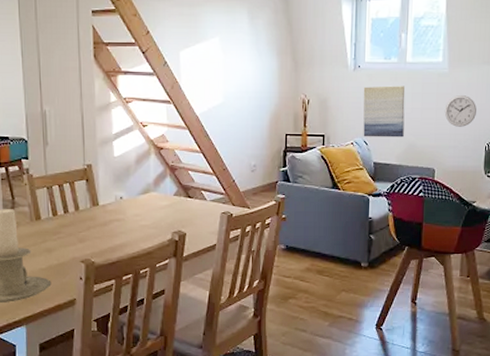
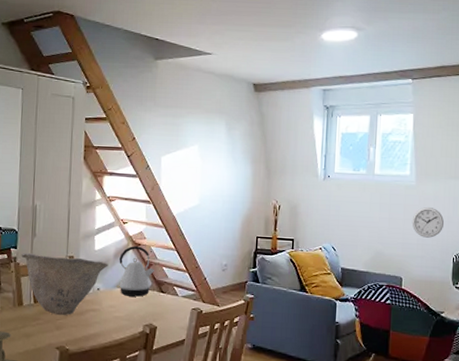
bowl: none [33,162,130,227] -> present [21,252,108,315]
kettle: none [140,149,181,203] -> present [116,245,155,297]
wall art: present [363,85,405,138] -> none [331,195,373,245]

